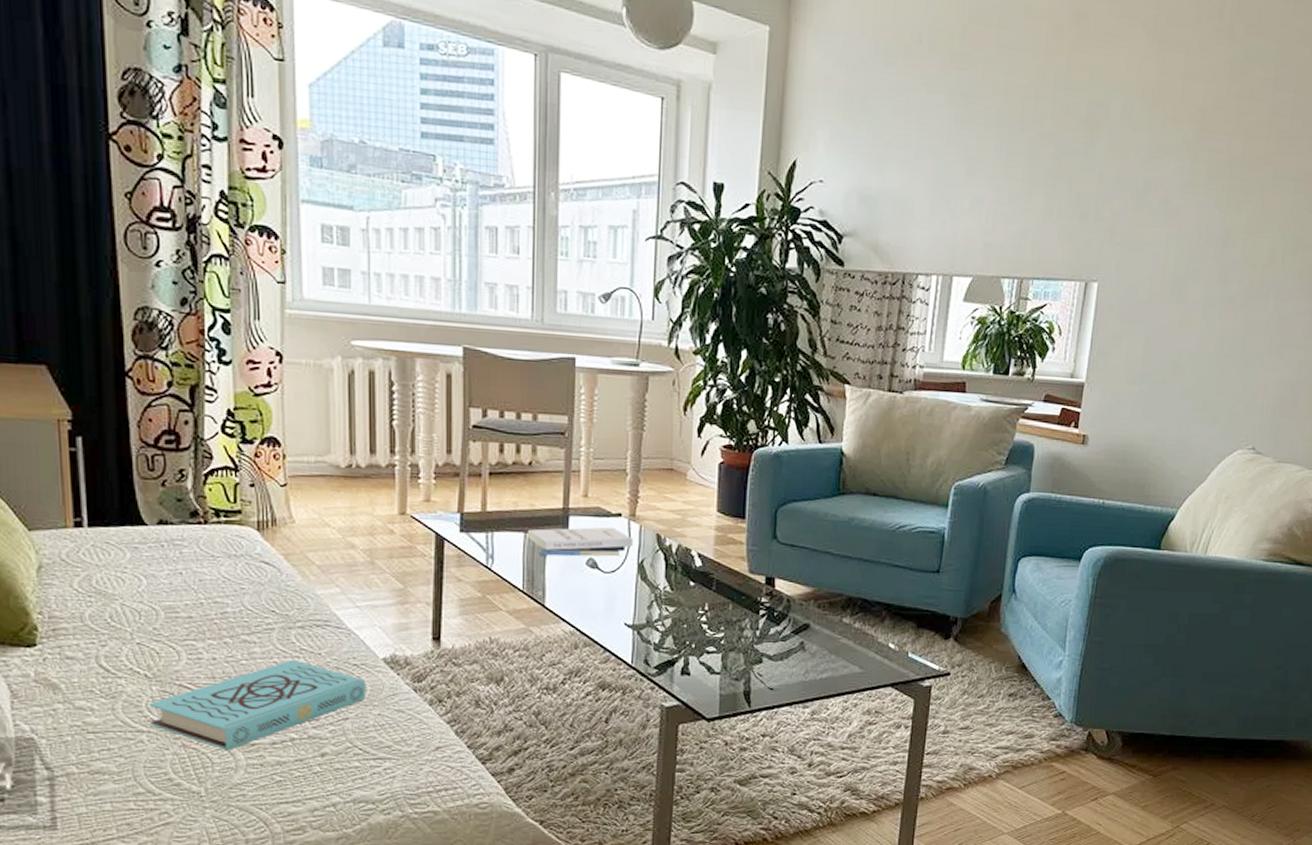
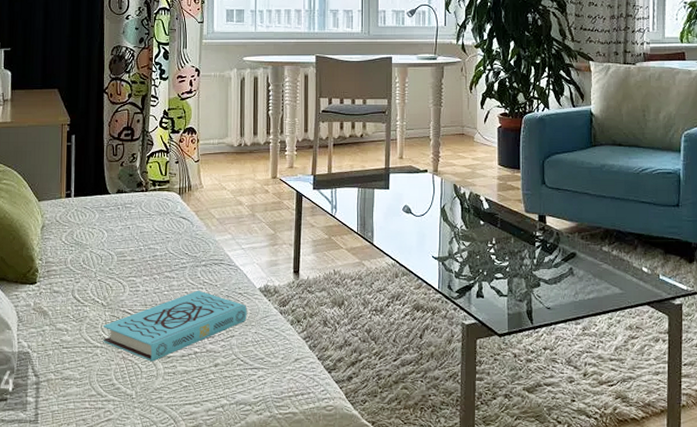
books: present [528,527,634,557] -> none [361,180,437,205]

